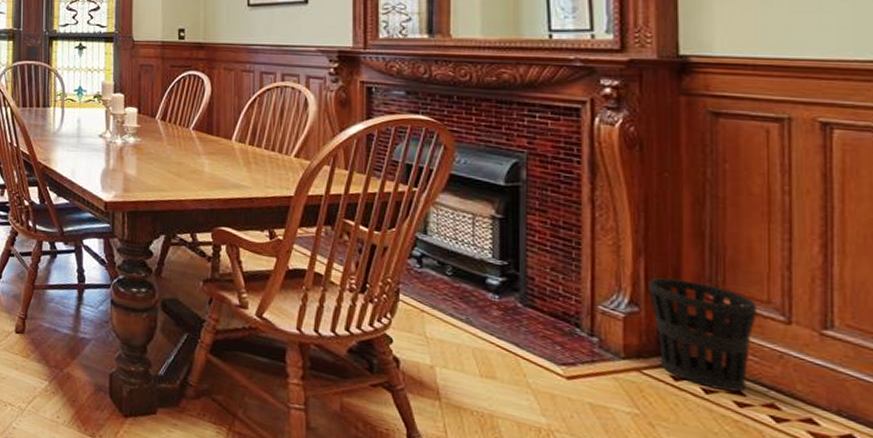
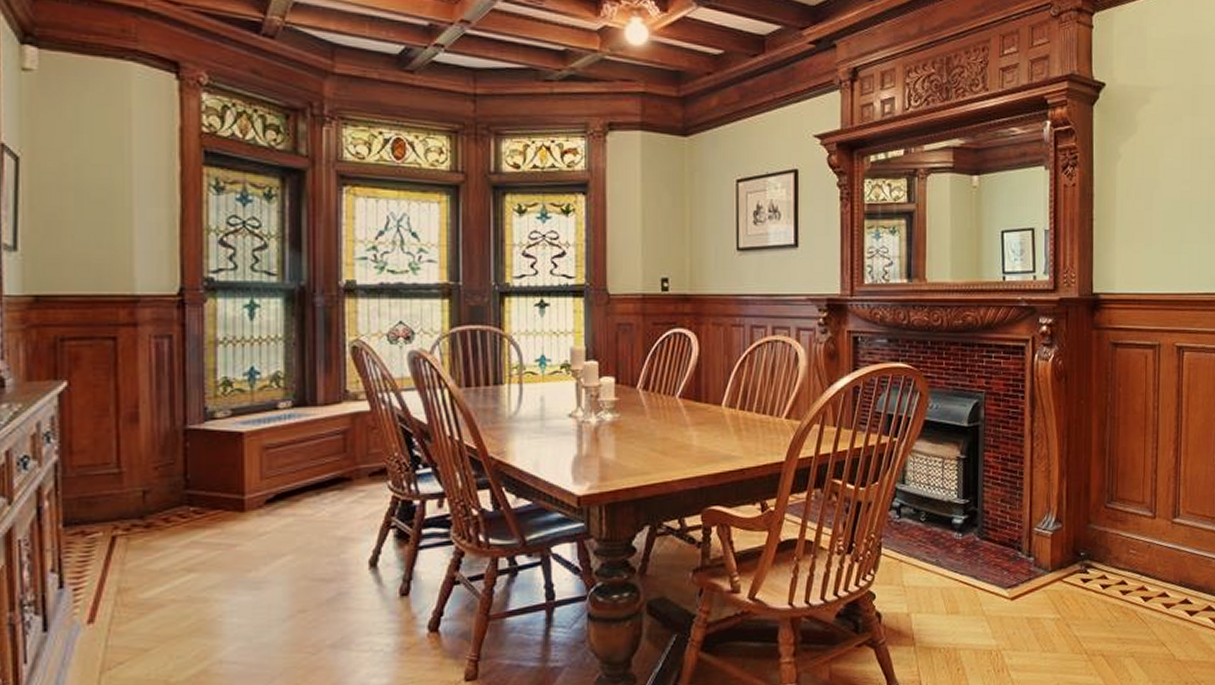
wastebasket: present [648,277,757,392] -> none [1068,493,1136,584]

